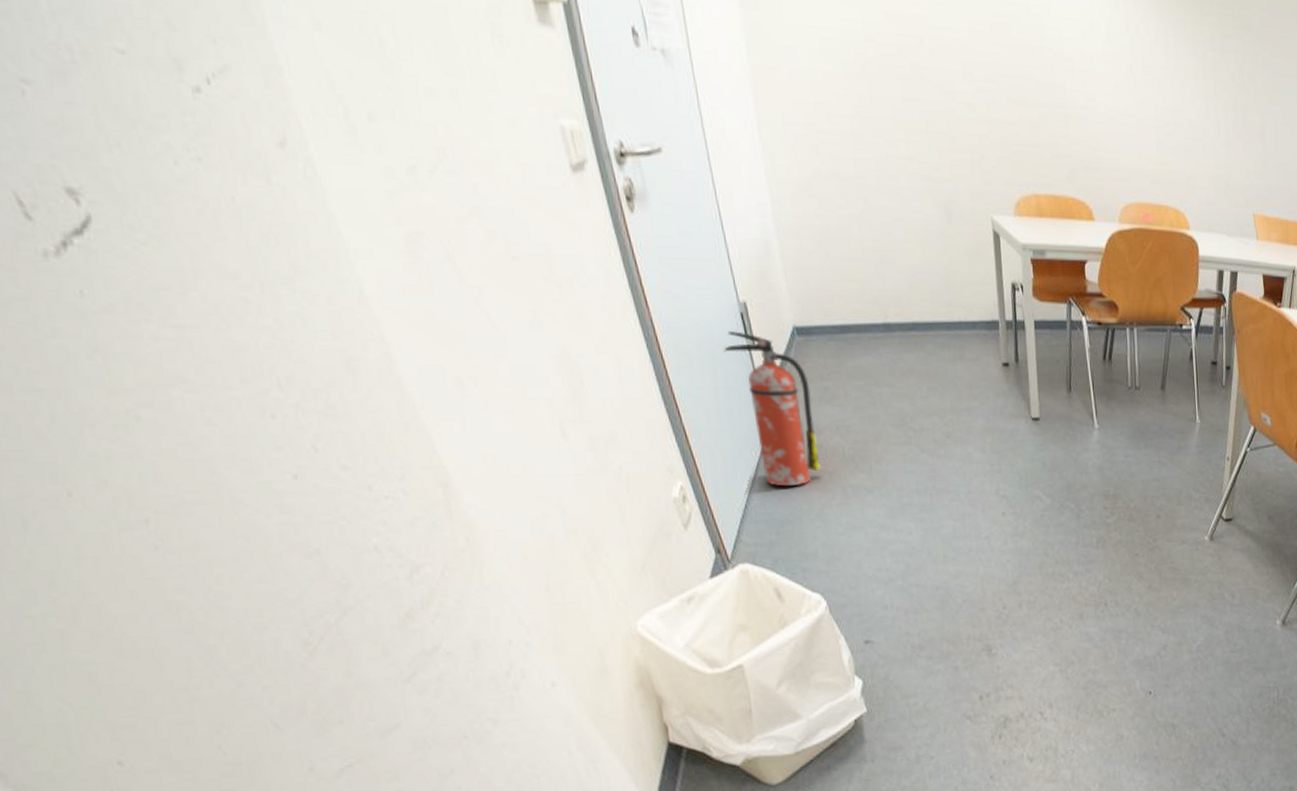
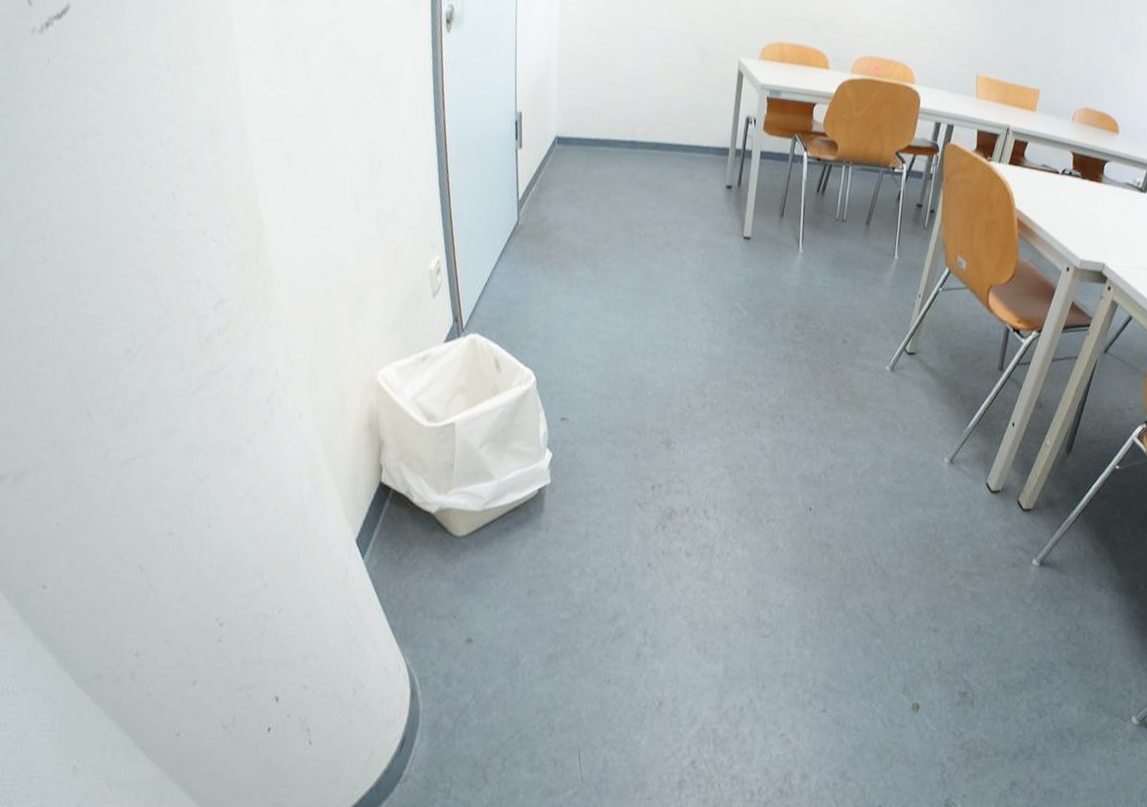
fire extinguisher: present [723,331,821,486] -> none [496,135,559,273]

